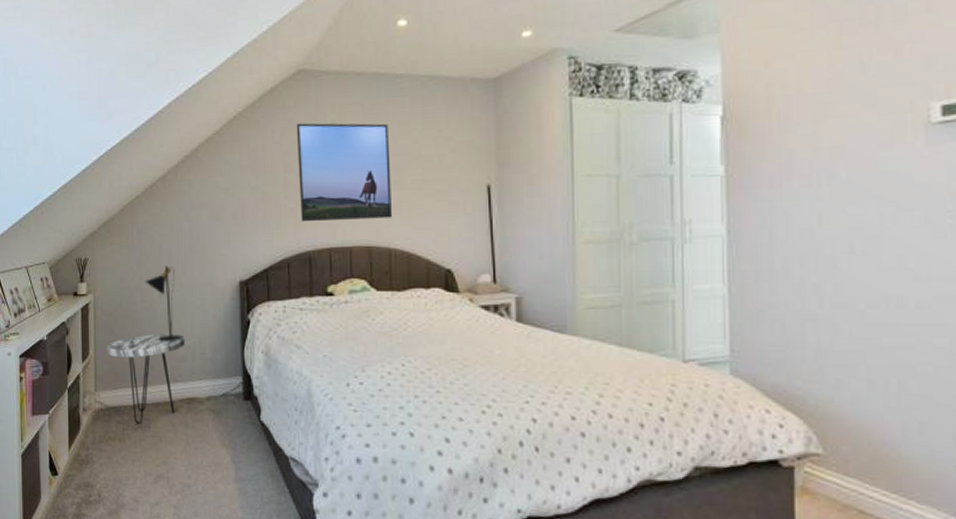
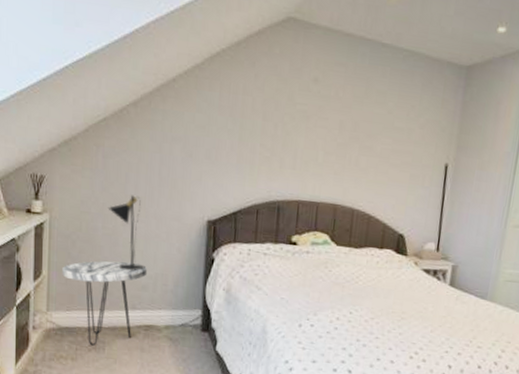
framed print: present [296,123,392,222] -> none [274,73,368,181]

